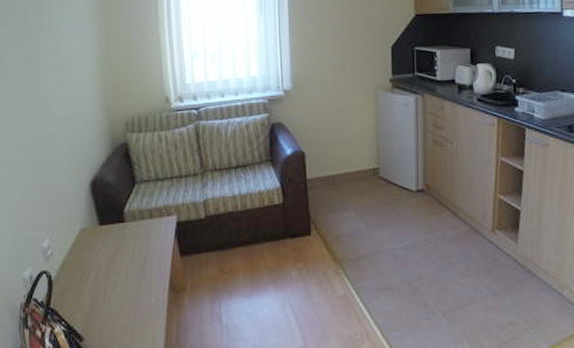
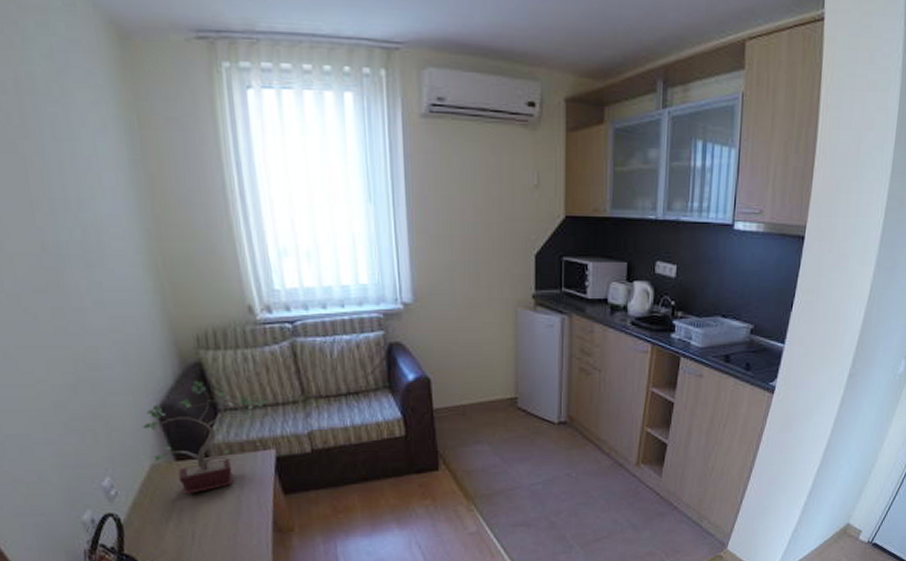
potted plant: none [78,157,175,255] -> present [141,380,269,494]

